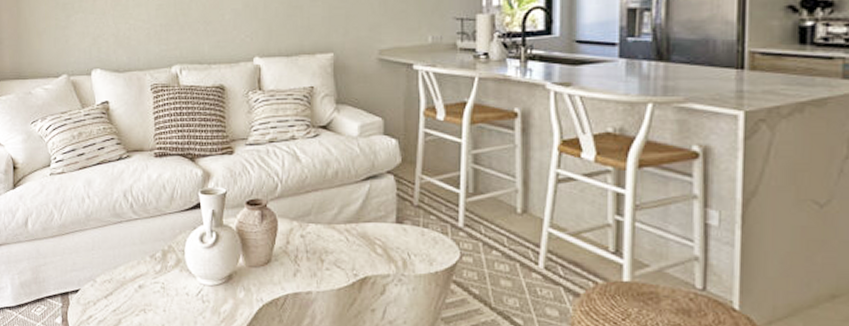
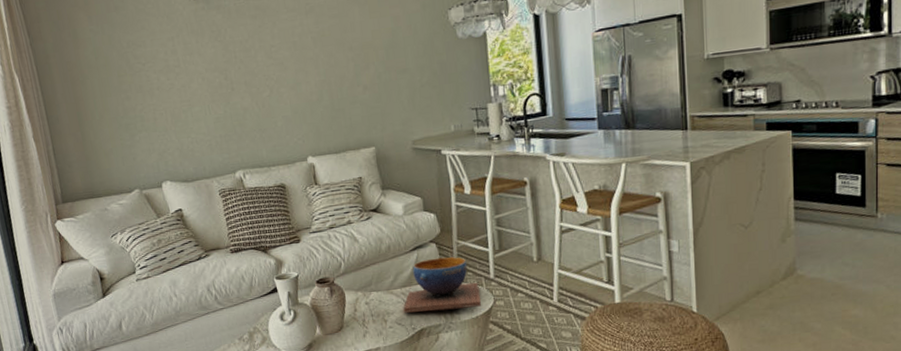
decorative bowl: none [345,193,443,260] -> present [403,257,481,313]

